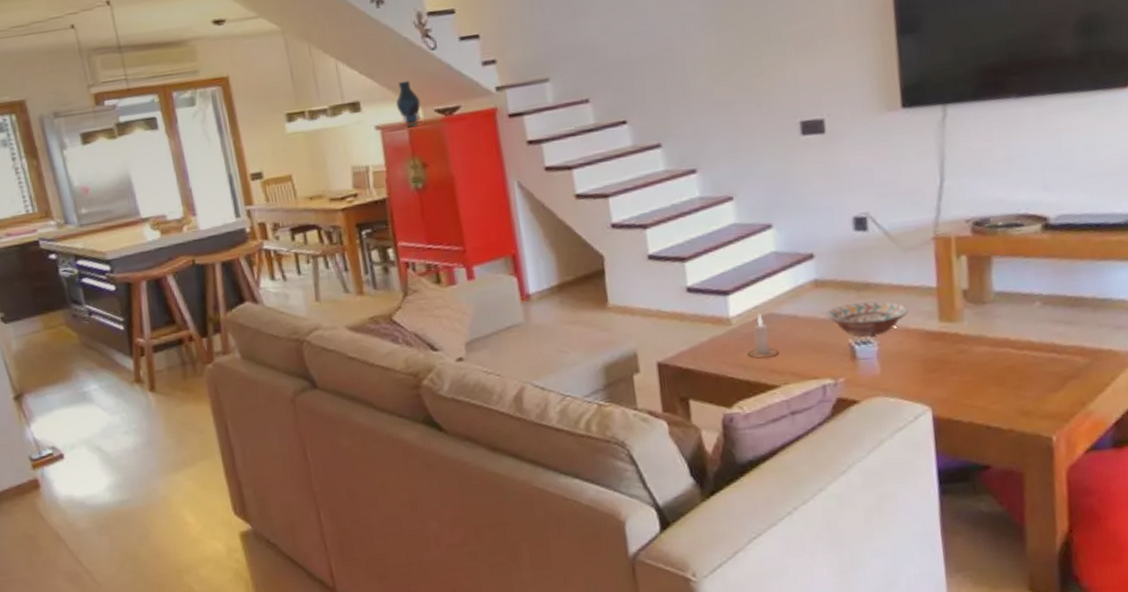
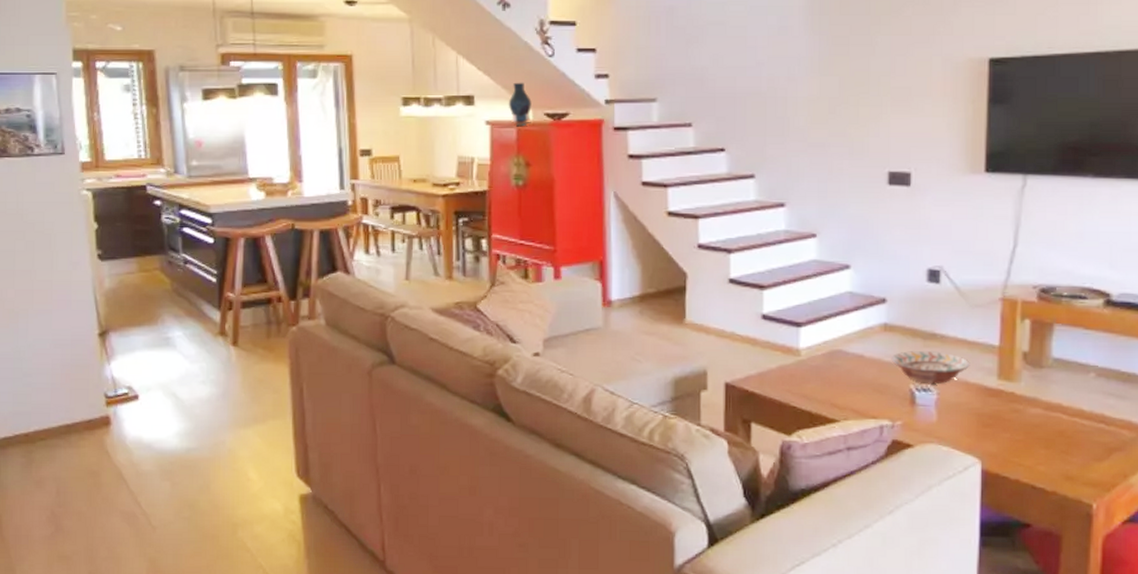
candle: present [748,313,779,360] -> none [813,348,842,393]

